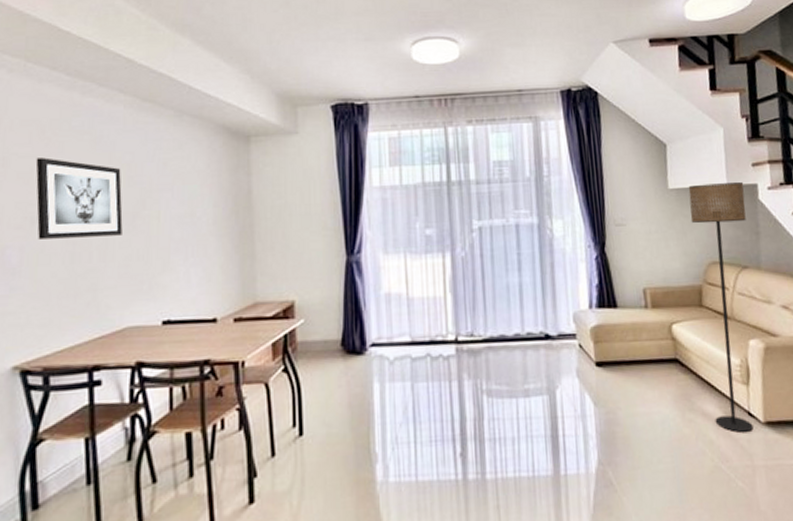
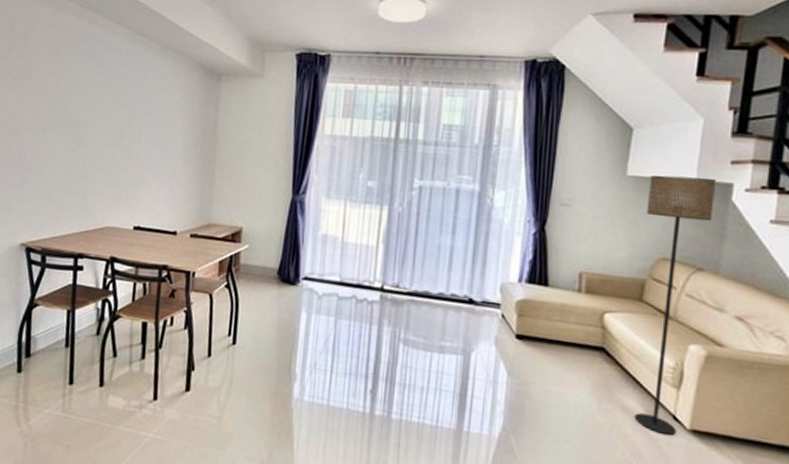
wall art: present [35,157,123,239] -> none [47,75,114,149]

